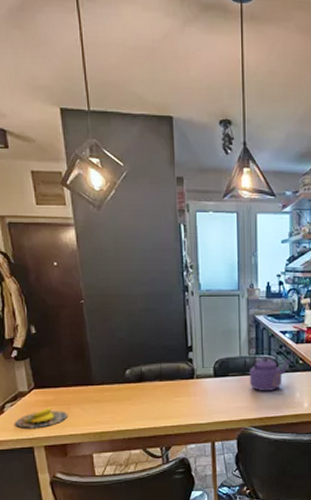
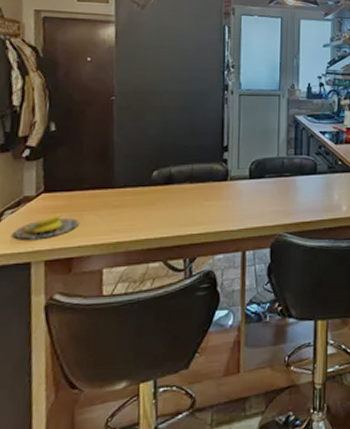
kettle: present [249,348,290,392] -> none [286,148,329,195]

